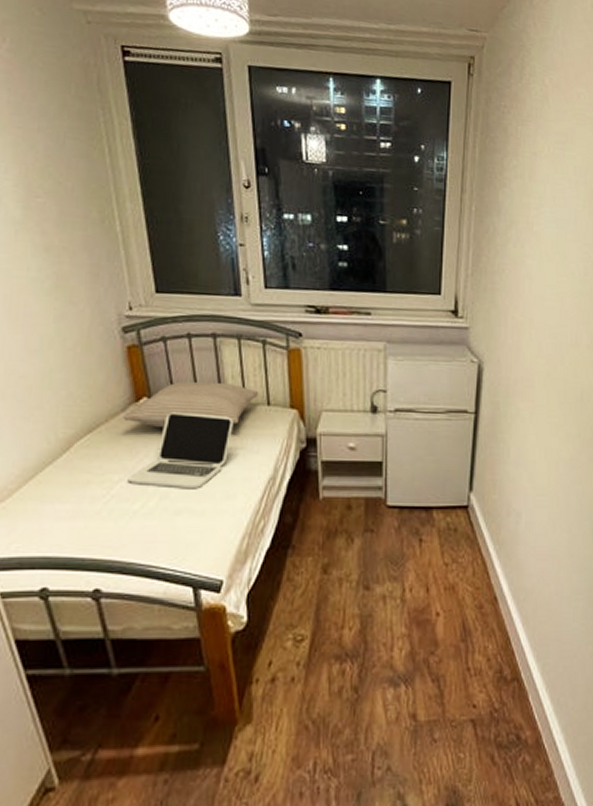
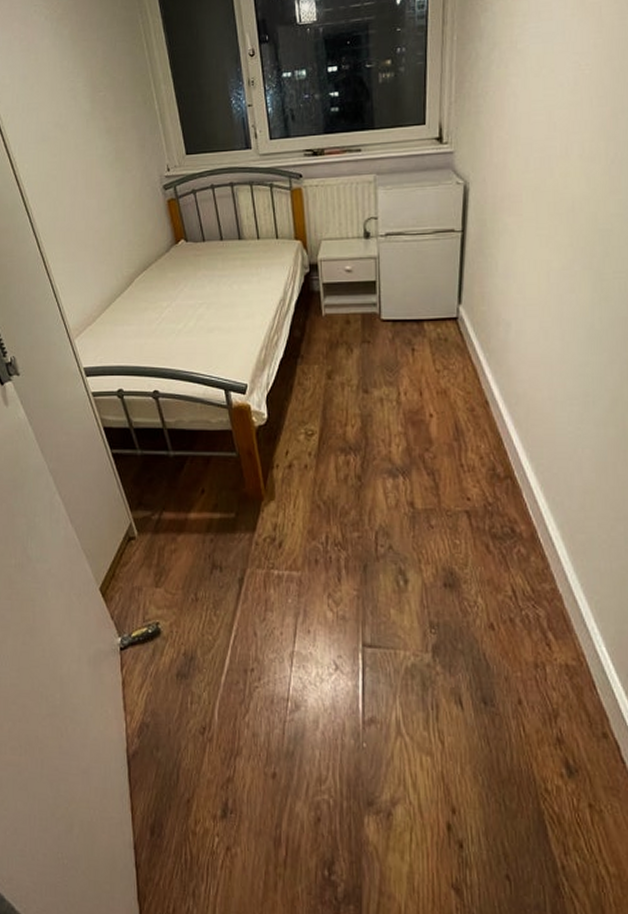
pillow: present [122,381,258,427] -> none [167,223,268,263]
laptop: present [127,412,233,490] -> none [173,249,249,312]

